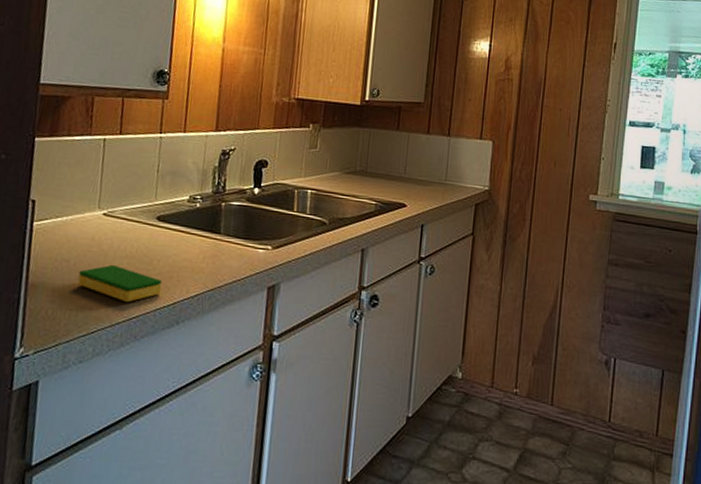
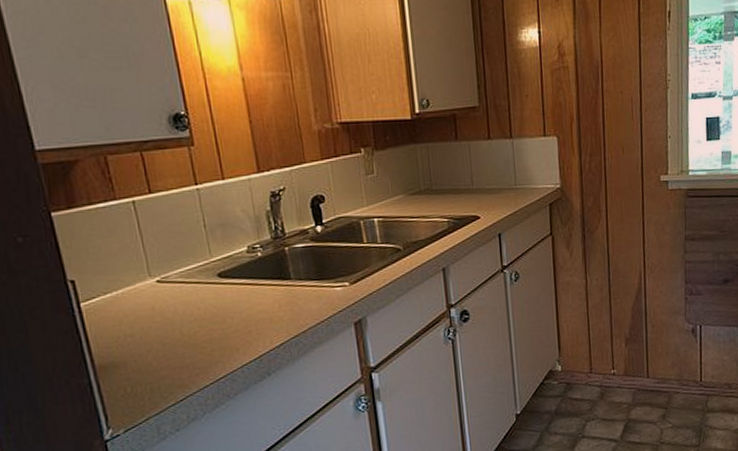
dish sponge: present [77,264,162,303] -> none [148,330,244,365]

